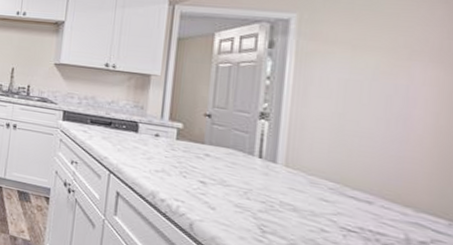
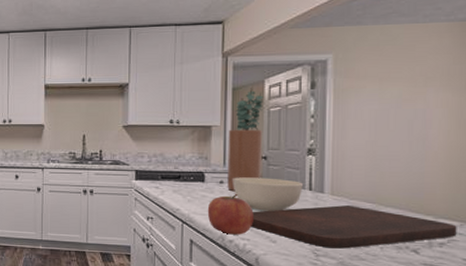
fruit: none [138,149,192,195] -> present [207,193,254,235]
vase: none [163,37,213,146] -> present [227,85,264,191]
bowl: none [169,132,253,176] -> present [233,177,304,211]
cutting board: none [187,171,444,238] -> present [251,205,457,249]

